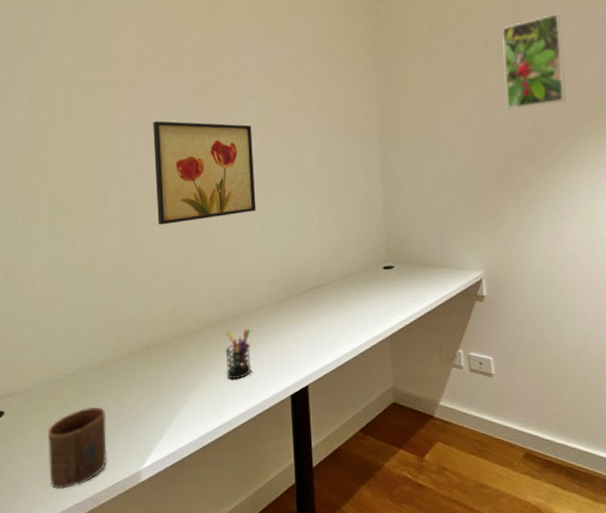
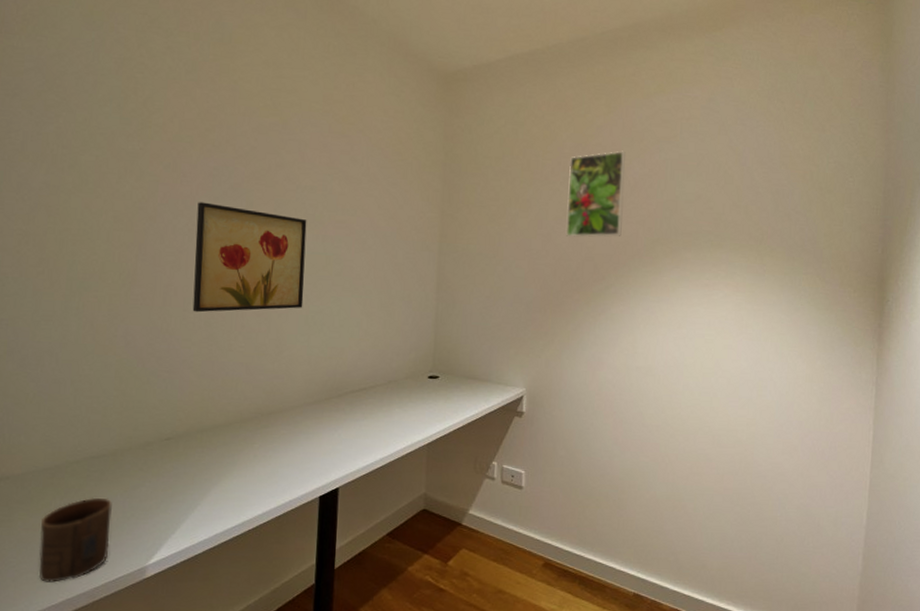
pen holder: present [225,328,251,380] -> none [252,426,284,478]

